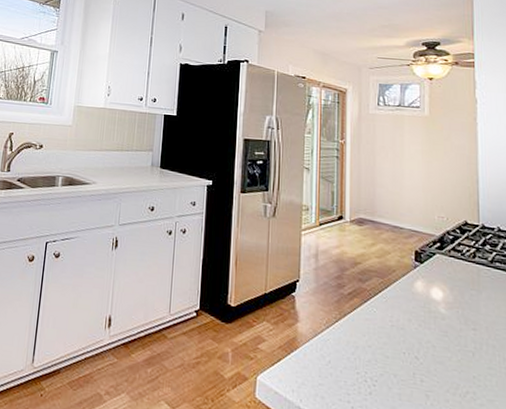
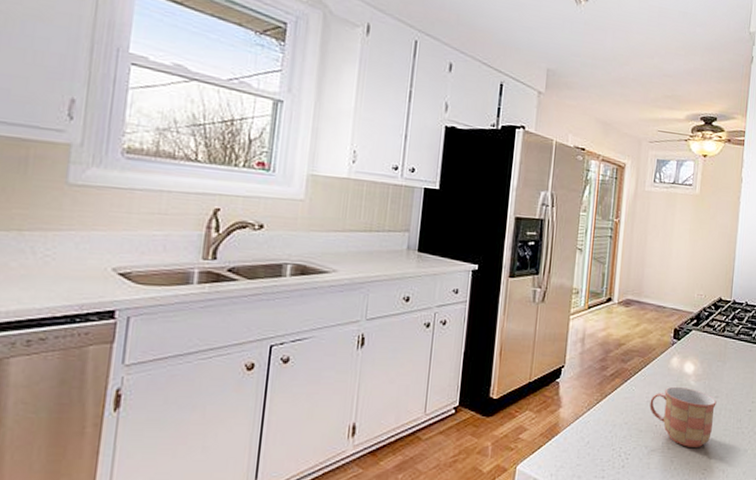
mug: none [395,312,475,384] -> present [649,386,717,447]

